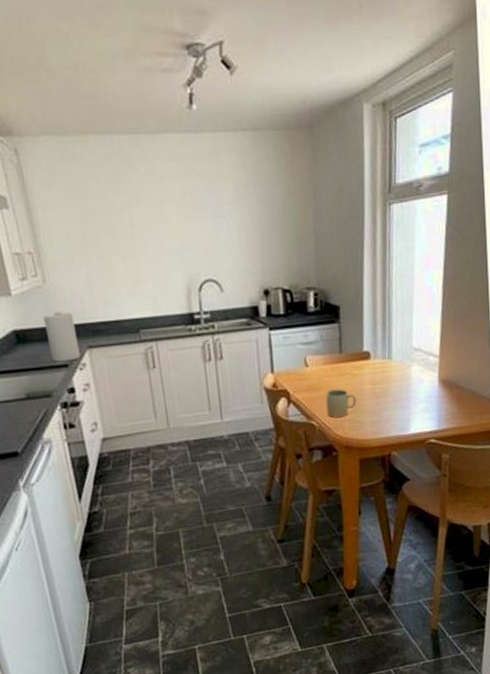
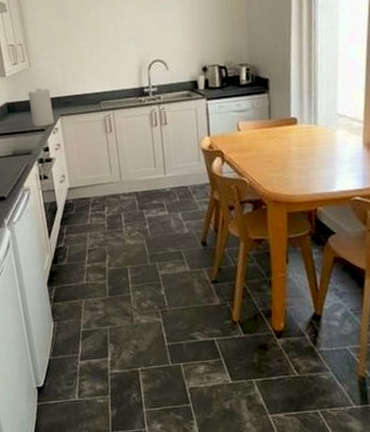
mug: present [326,389,357,418] -> none [256,150,285,176]

